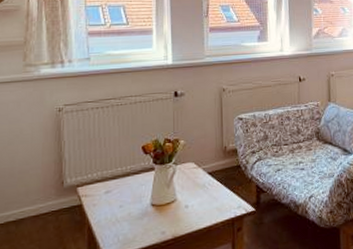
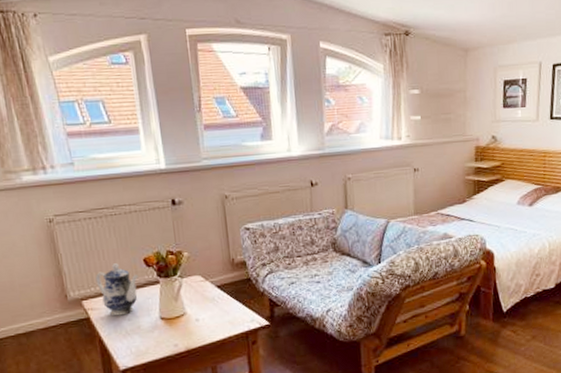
teapot: none [94,150,135,203] -> present [95,263,138,316]

